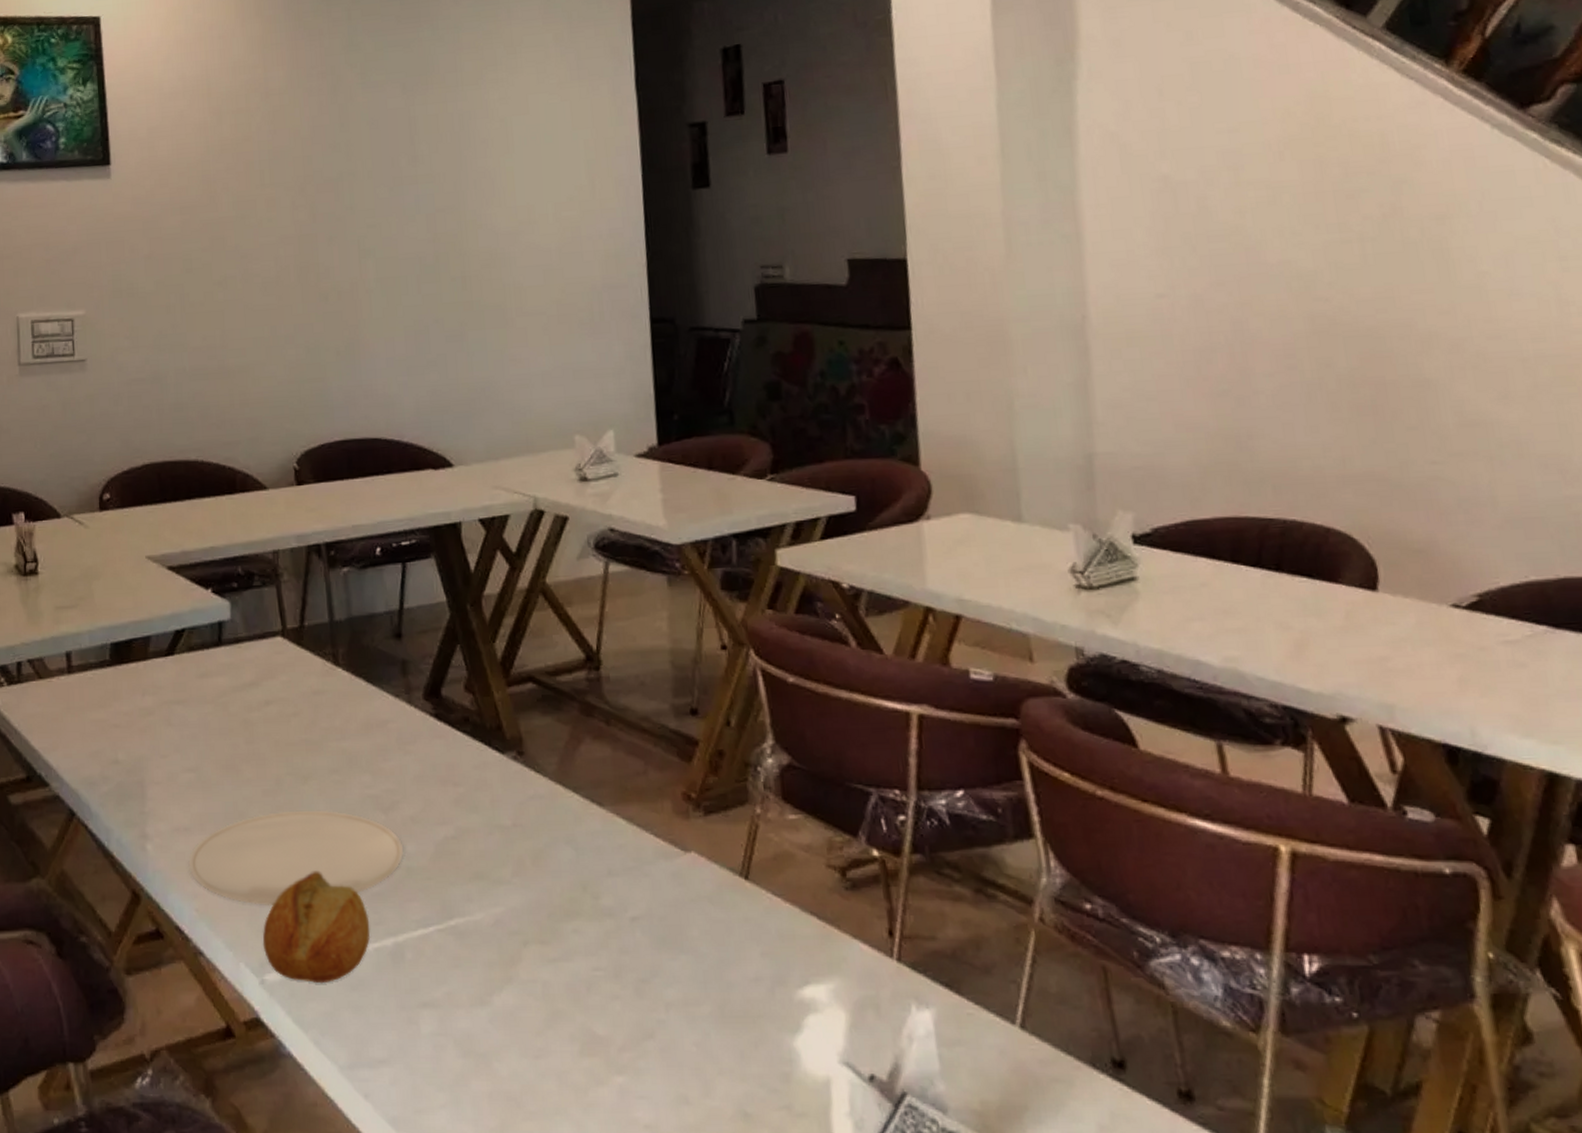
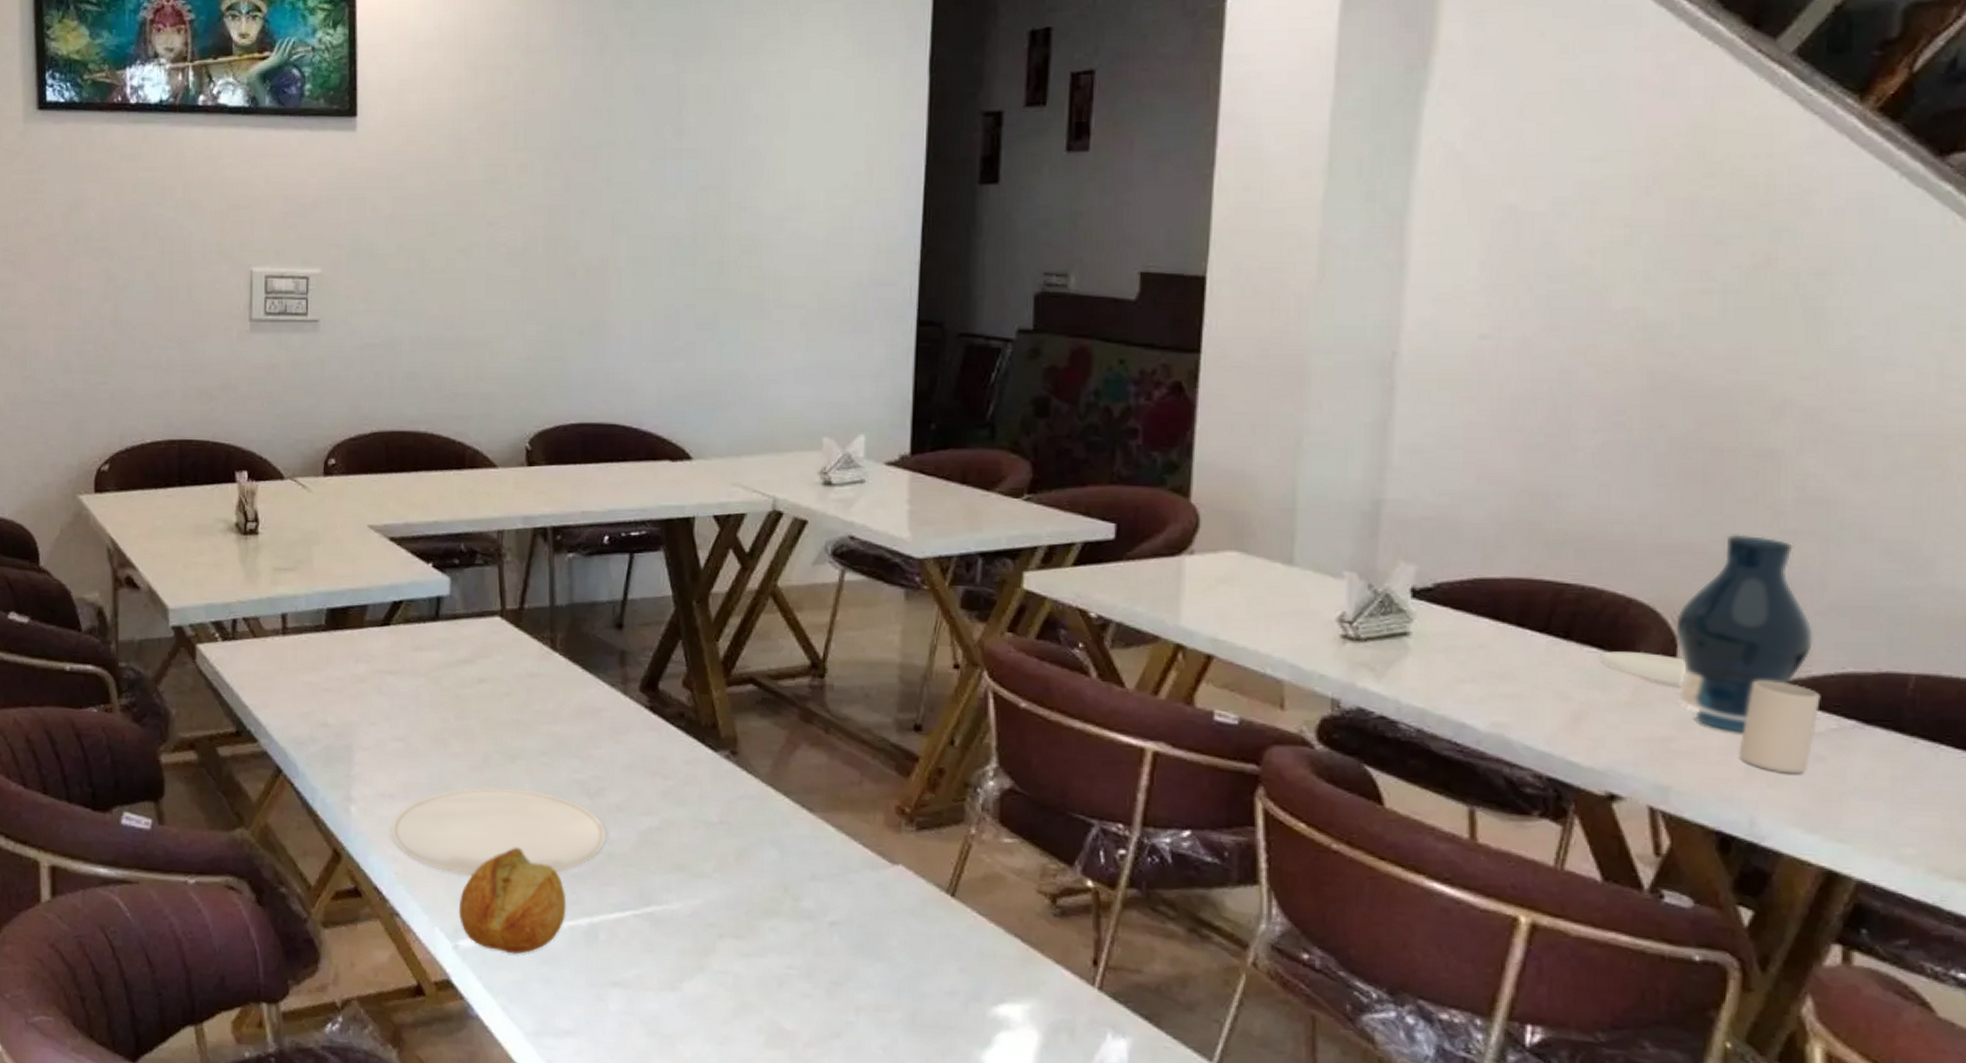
plate: none [1310,578,1390,610] -> present [1599,651,1687,689]
vase: none [1371,459,1496,647] -> present [1676,534,1813,733]
cup: none [1448,594,1513,682] -> present [1739,680,1821,774]

